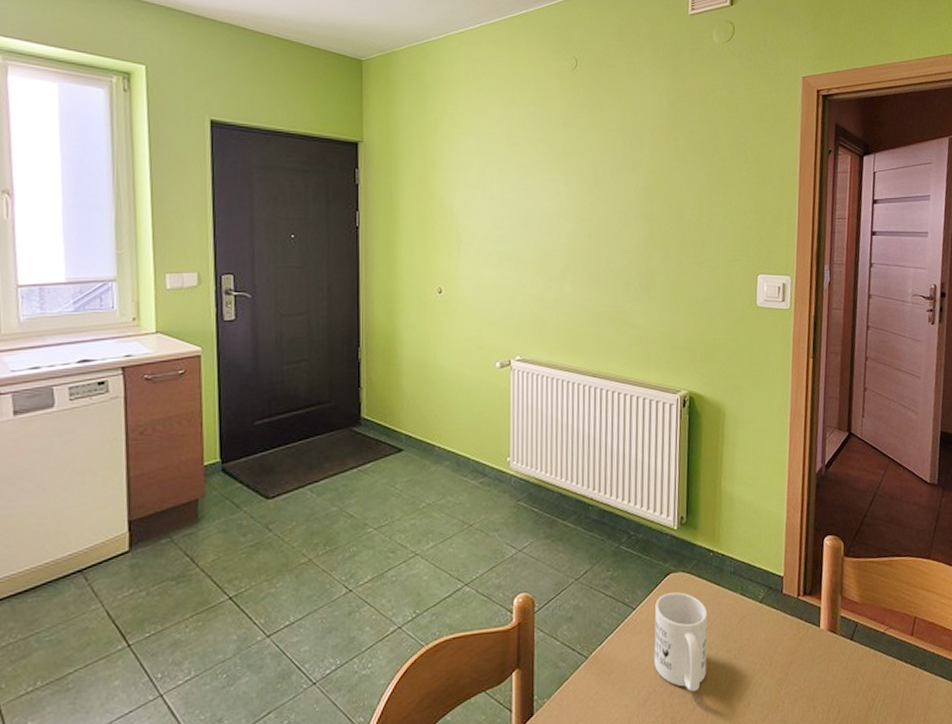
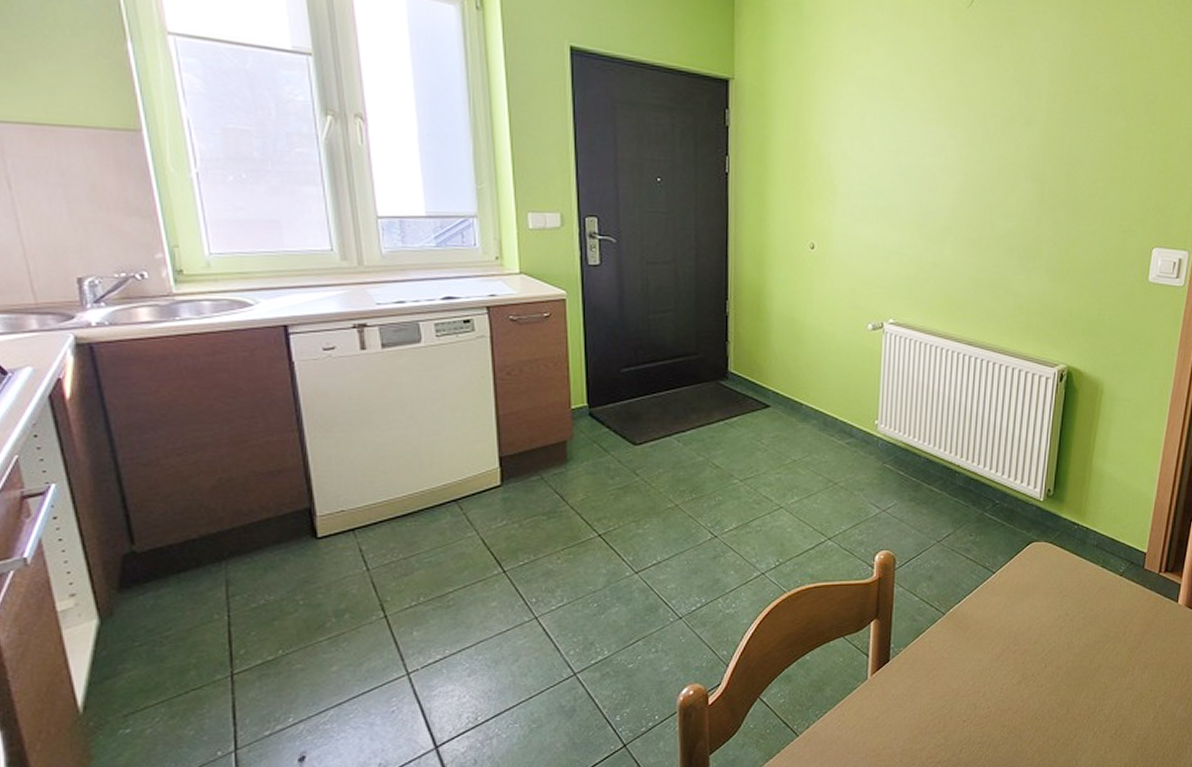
mug: present [654,592,708,692] -> none [1010,560,1067,652]

